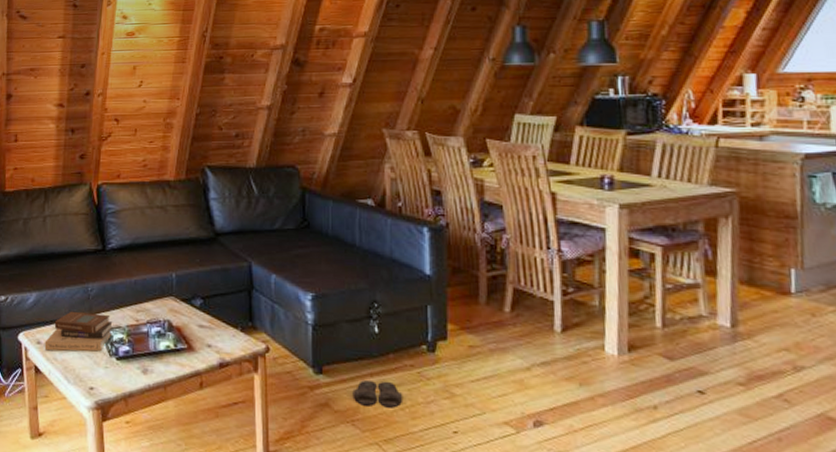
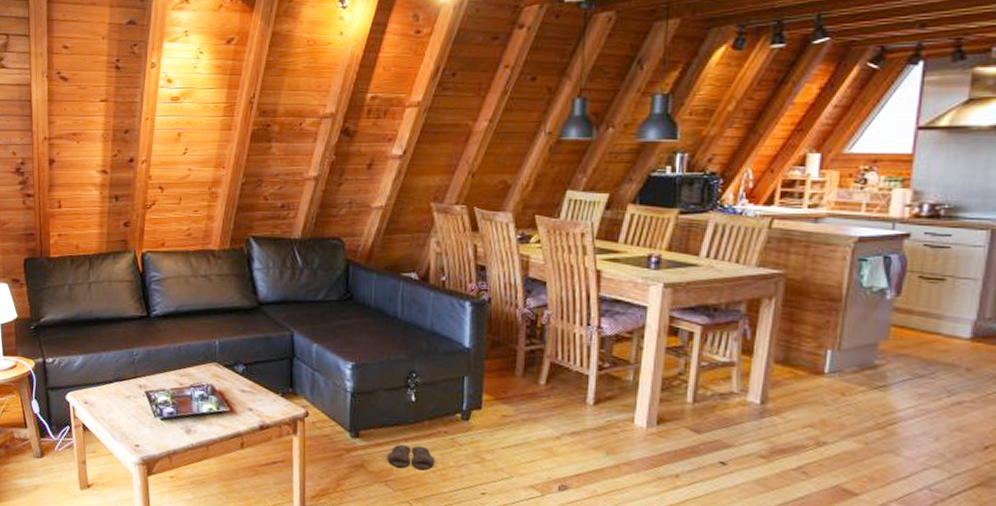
books: present [44,311,113,352] -> none [91,373,157,413]

